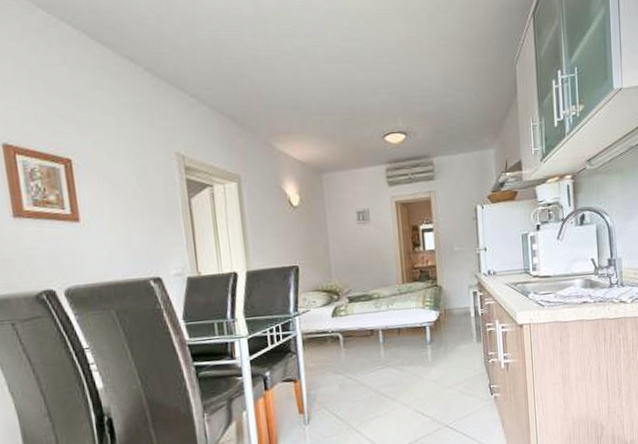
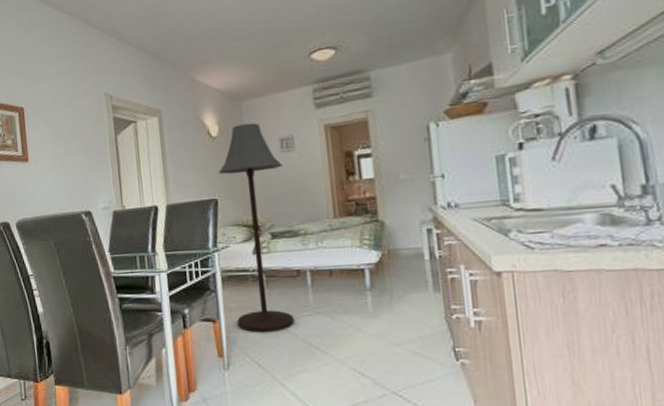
floor lamp: none [299,195,368,388] -> present [218,123,294,333]

